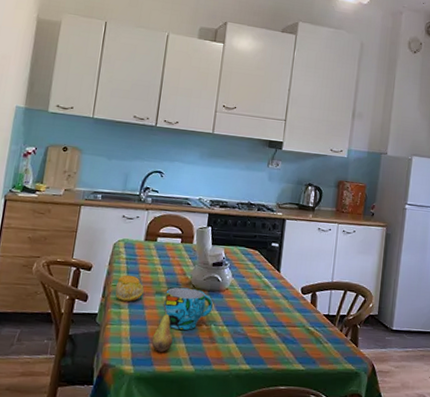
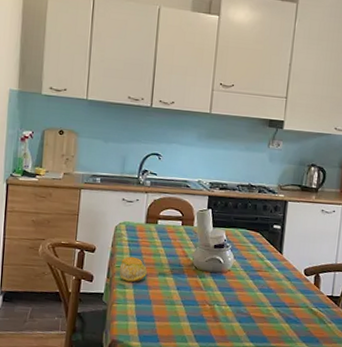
fruit: present [151,304,173,352] -> none [157,285,178,330]
cup: present [163,287,213,330] -> none [167,268,216,309]

